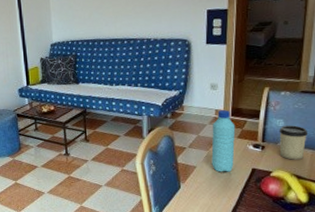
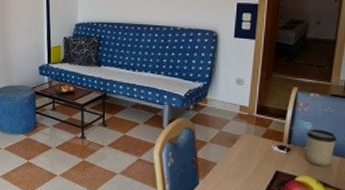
water bottle: present [211,110,236,172] -> none [233,107,260,172]

